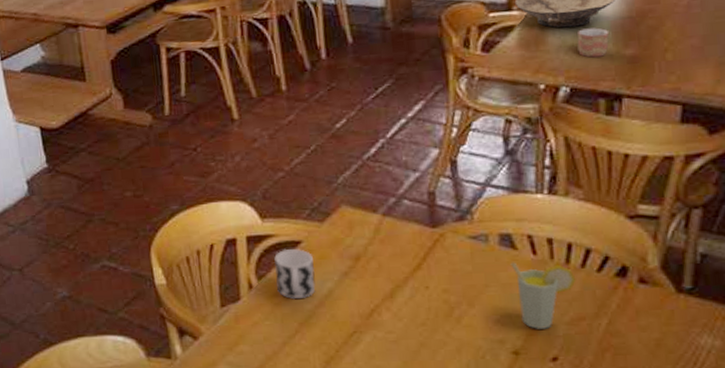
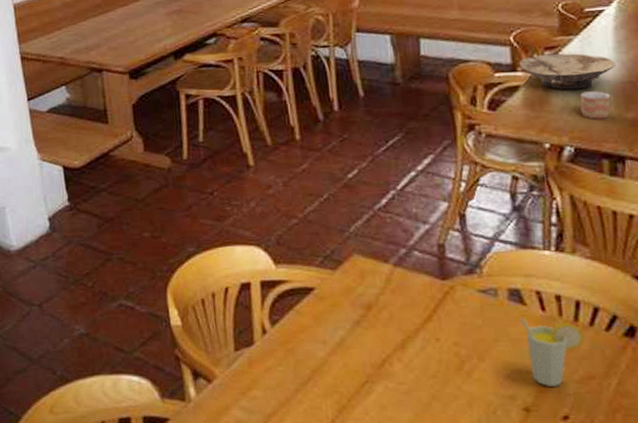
cup: present [274,248,316,300] -> none [287,295,328,346]

